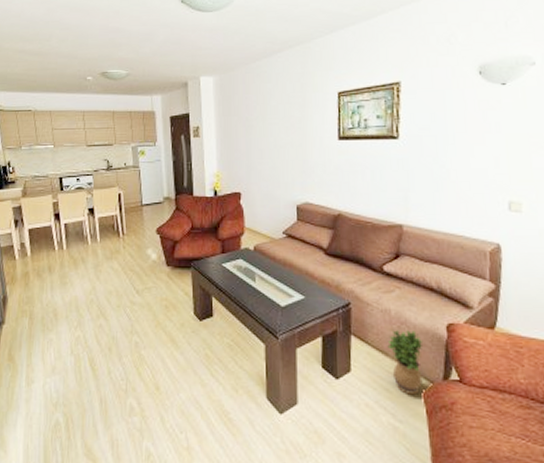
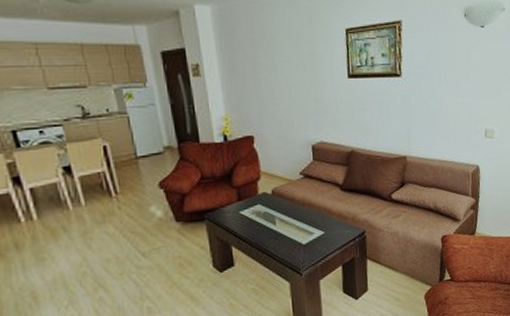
potted plant: present [387,330,423,395] -> none [397,246,424,299]

